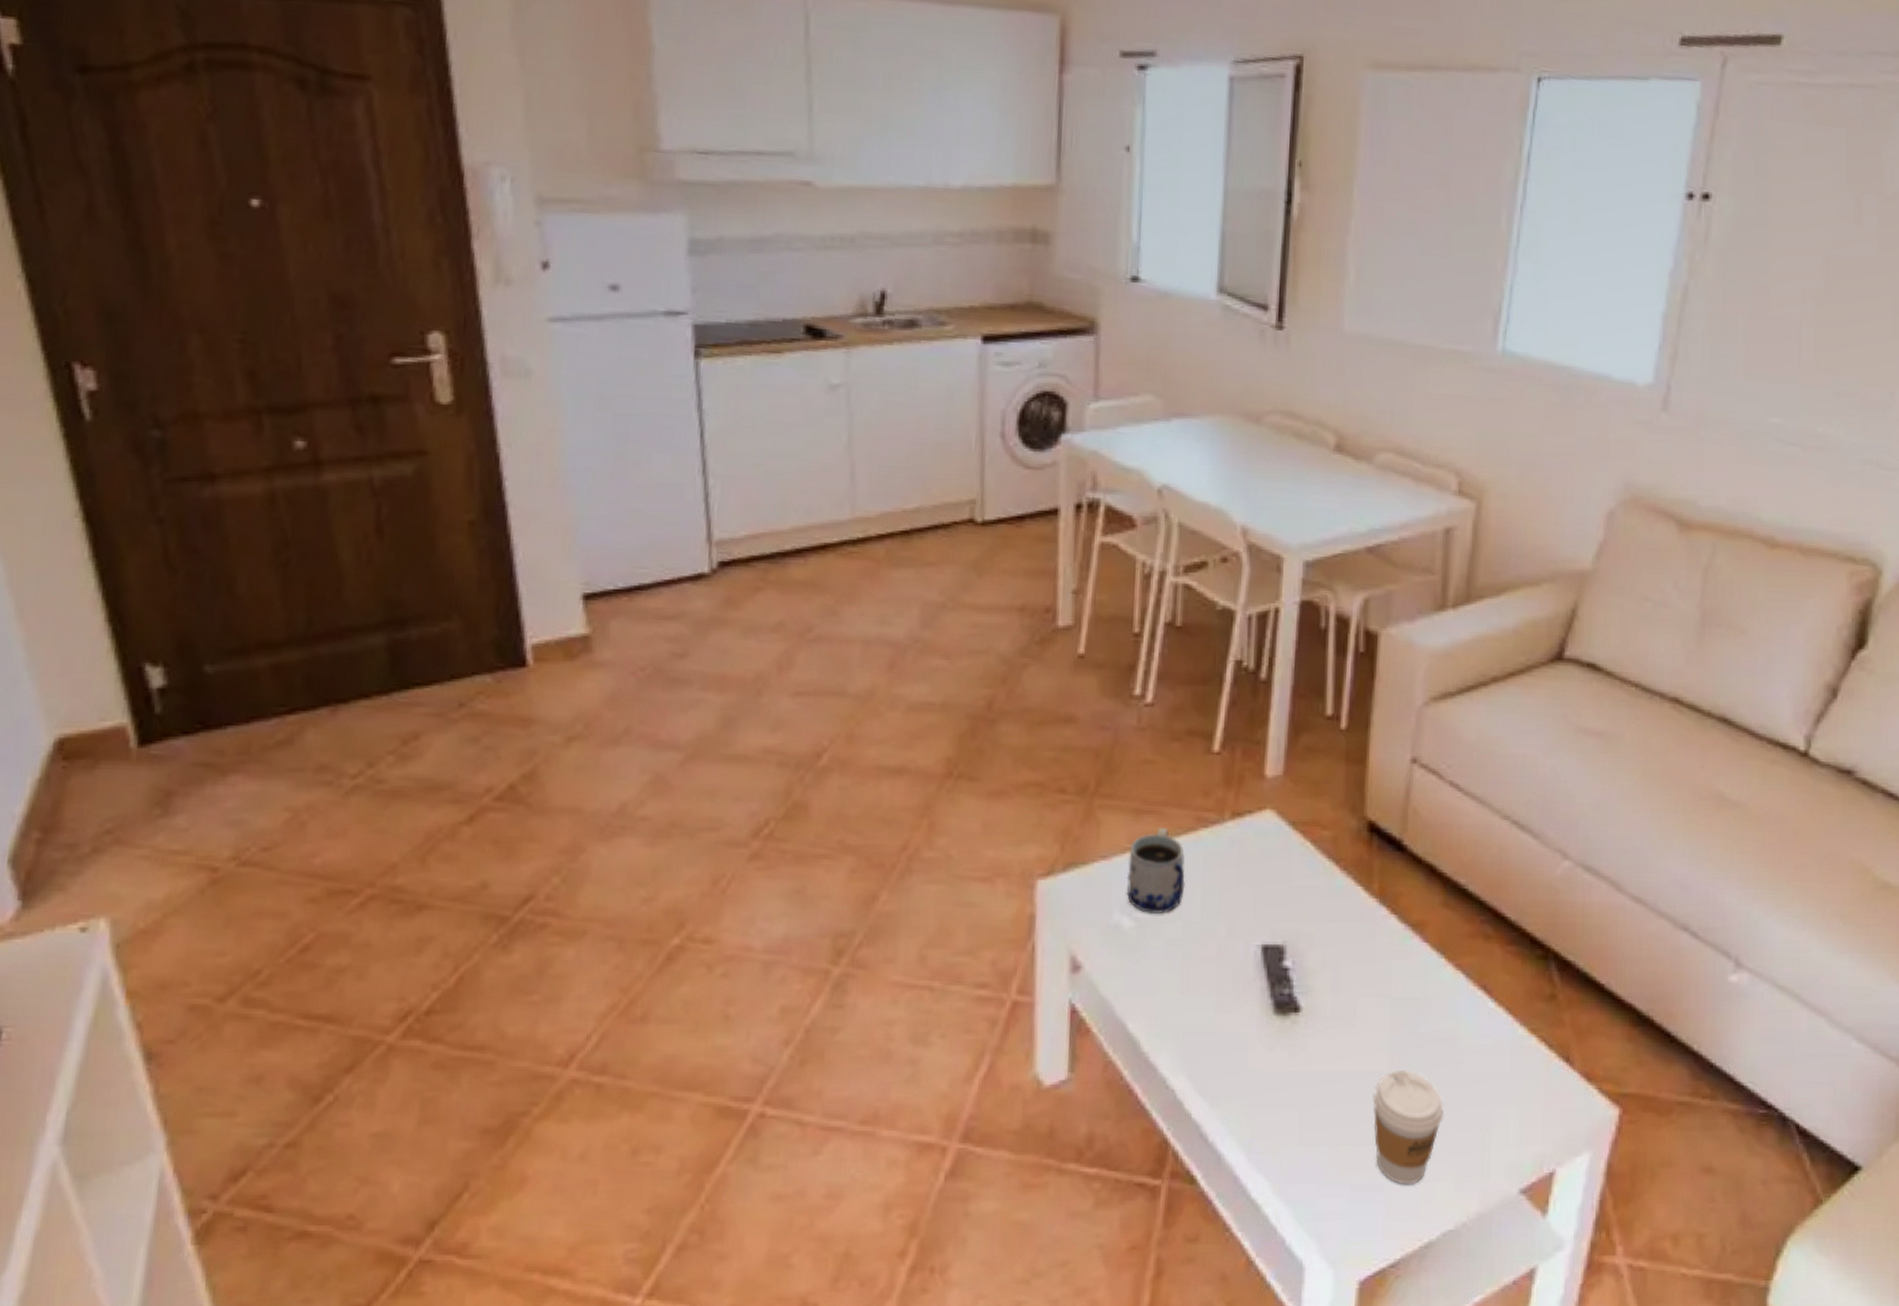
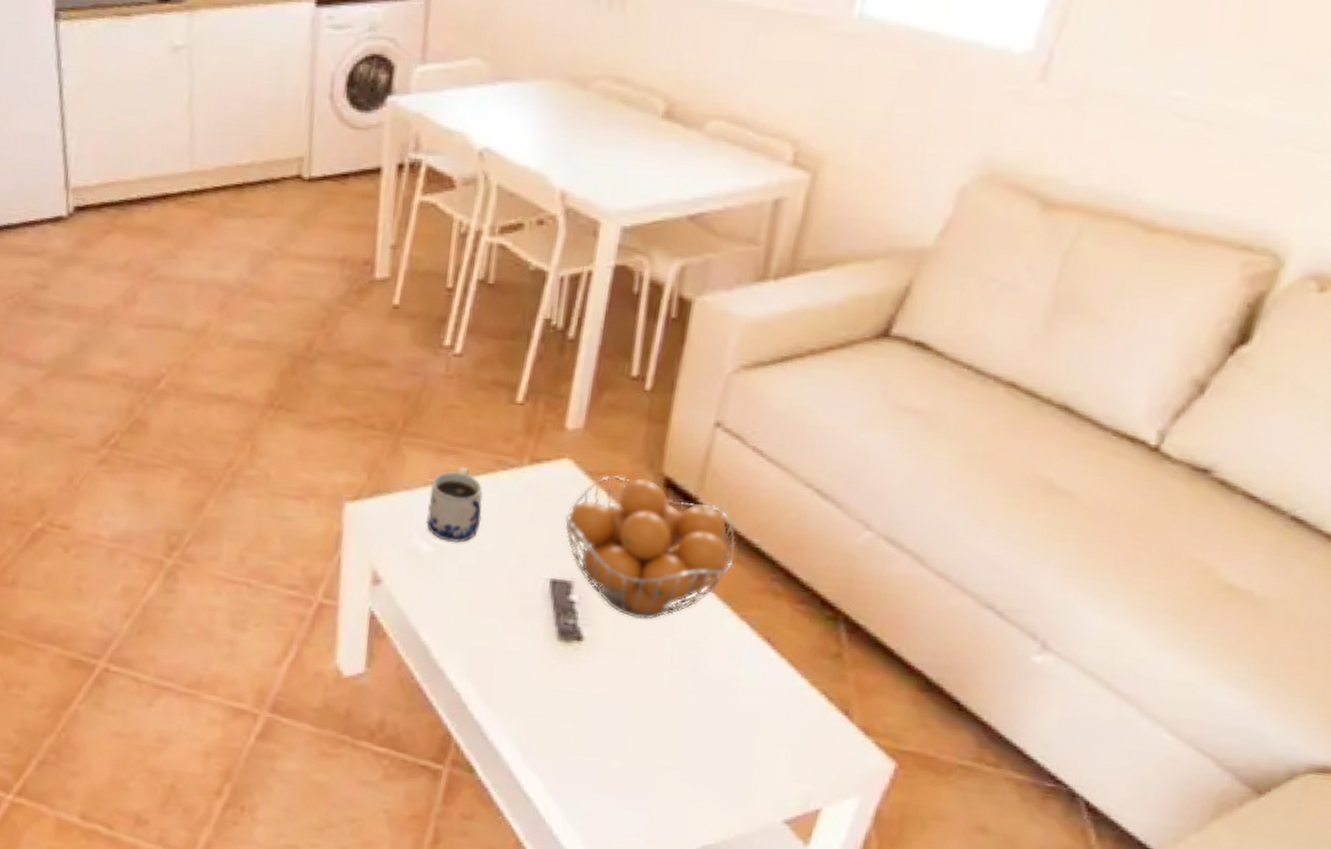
fruit basket: none [1271,823,1444,980] -> present [564,475,737,620]
coffee cup: present [1373,1069,1444,1184] -> none [645,701,716,801]

